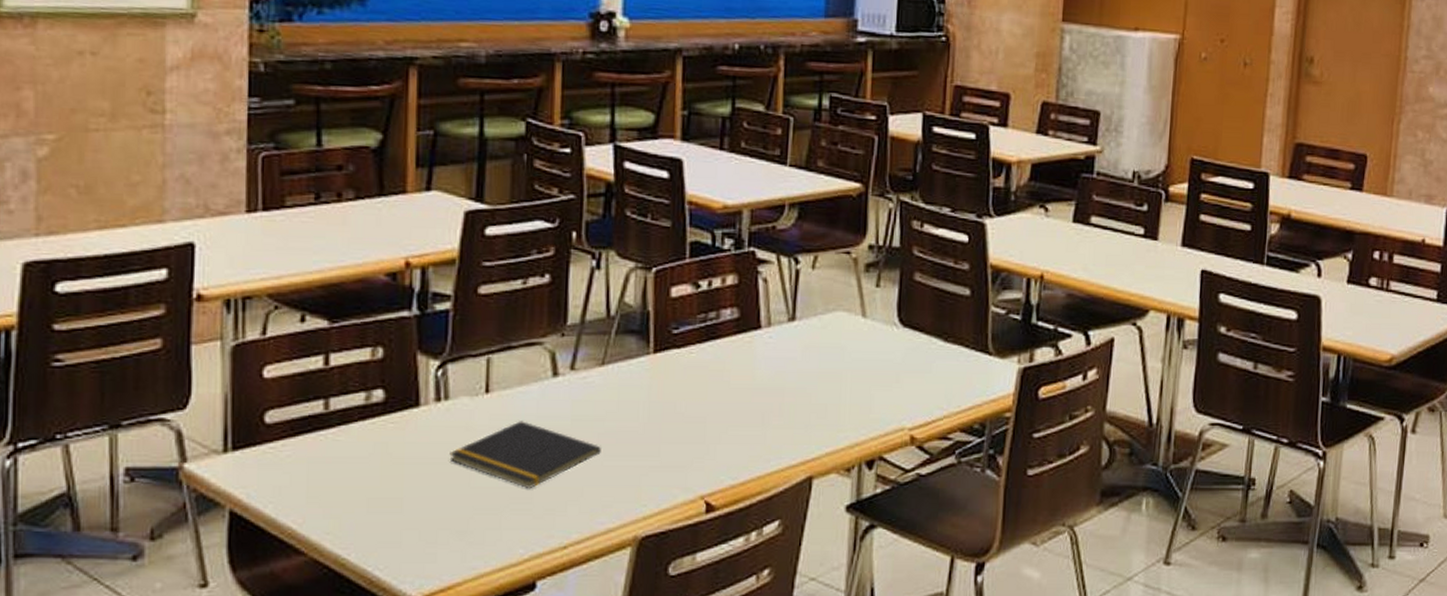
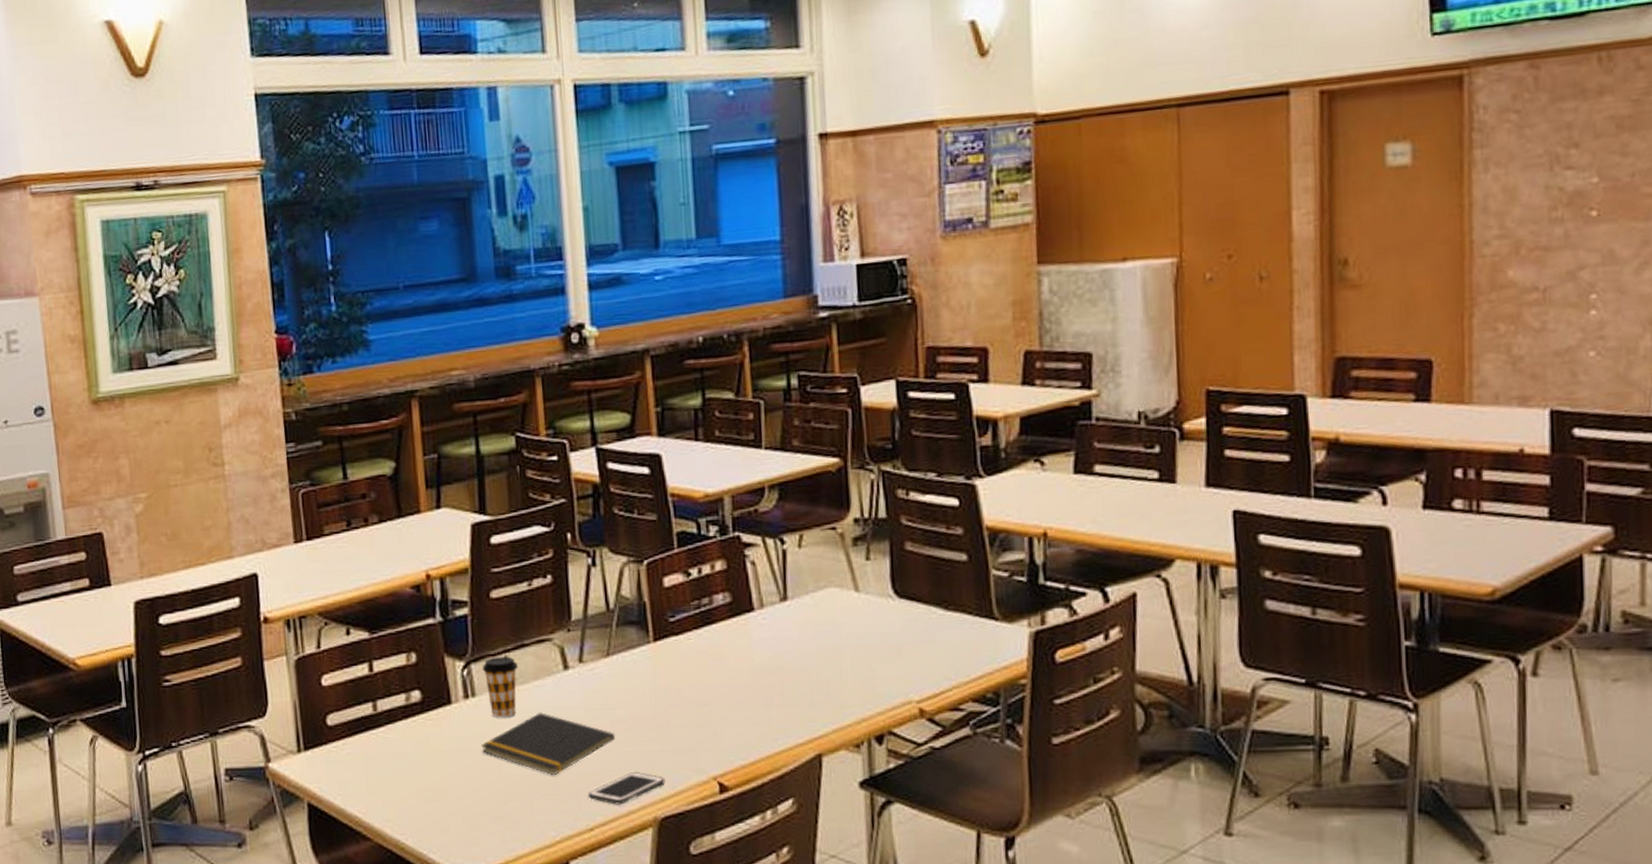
coffee cup: none [460,358,501,424] -> present [482,656,518,718]
cell phone: none [564,488,650,522] -> present [587,772,665,805]

